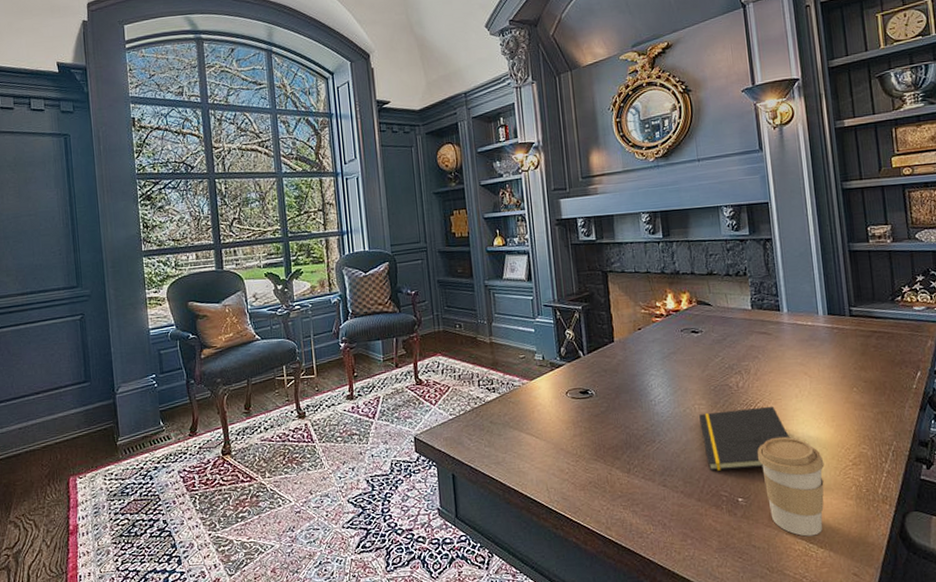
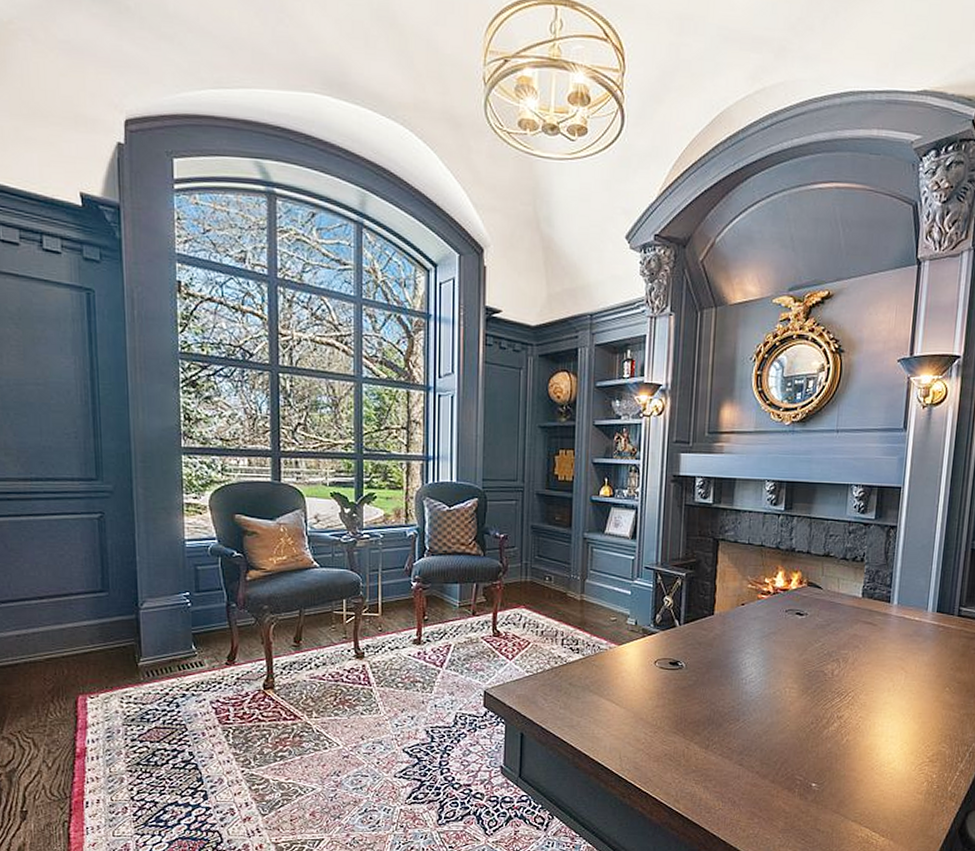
notepad: present [699,406,790,471] -> none [787,697,874,756]
coffee cup: present [757,437,825,537] -> none [838,728,903,825]

